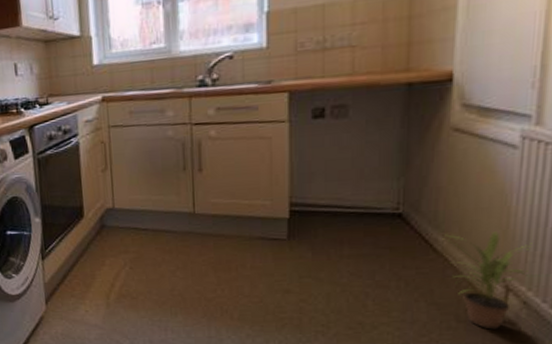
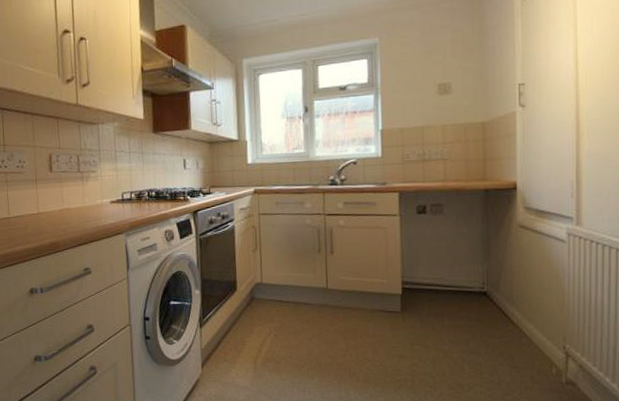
potted plant: present [442,231,532,330] -> none [517,308,582,389]

